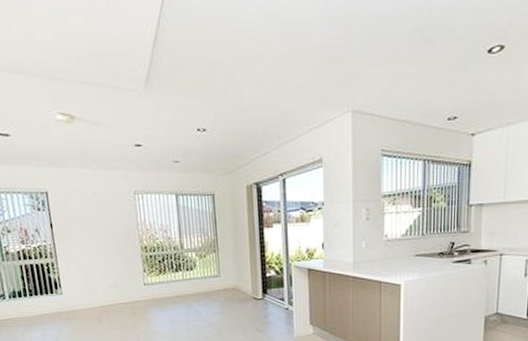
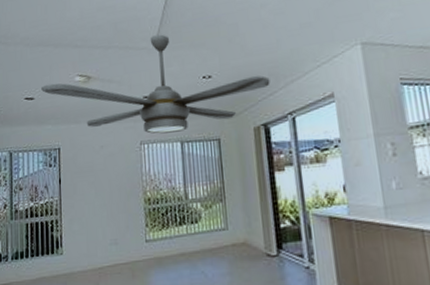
ceiling fan: none [17,76,264,185] -> present [41,34,270,134]

